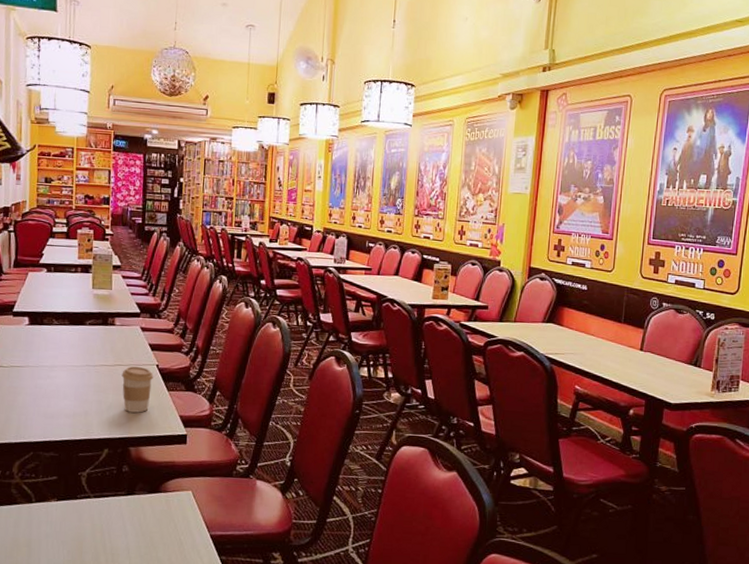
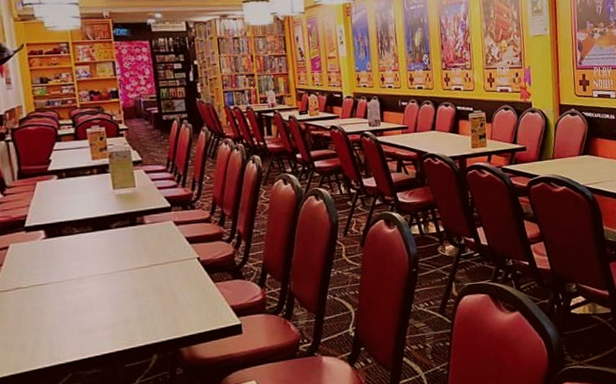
coffee cup: present [122,366,153,413] -> none [160,262,196,312]

